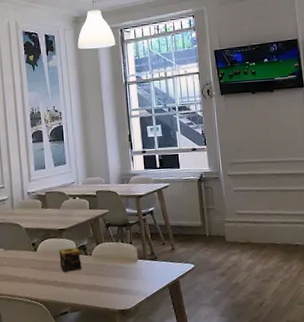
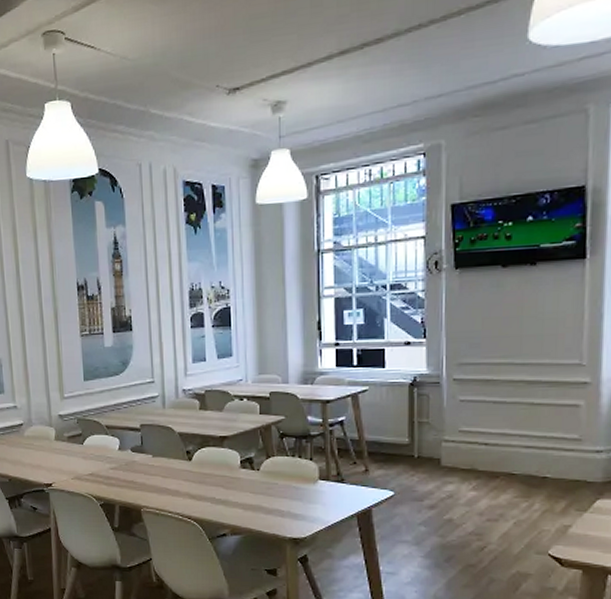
candle: present [59,247,82,272] -> none [219,459,246,488]

